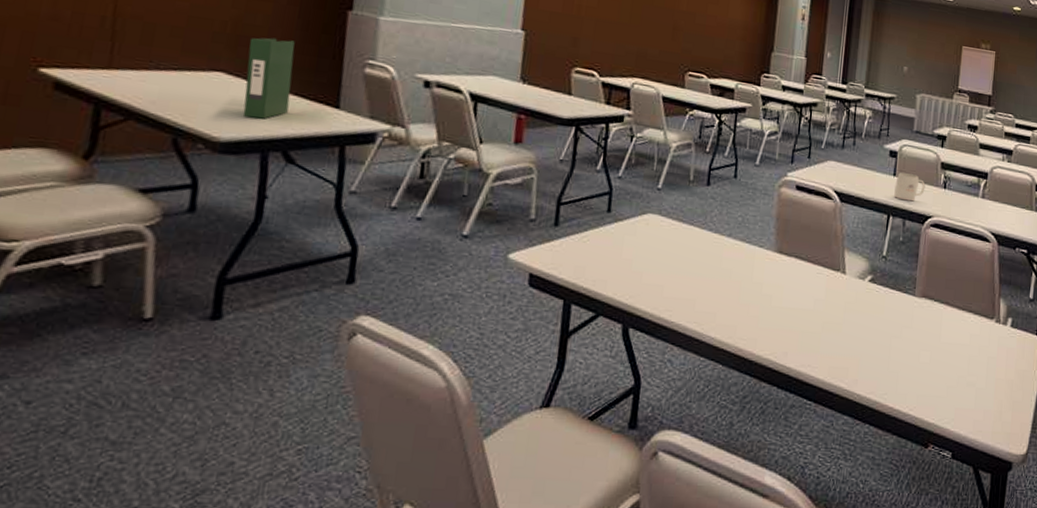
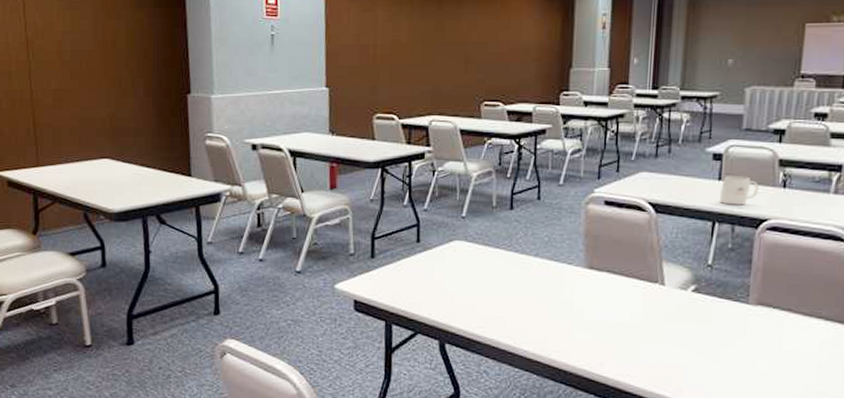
binder: present [242,37,295,119] -> none [122,126,156,192]

